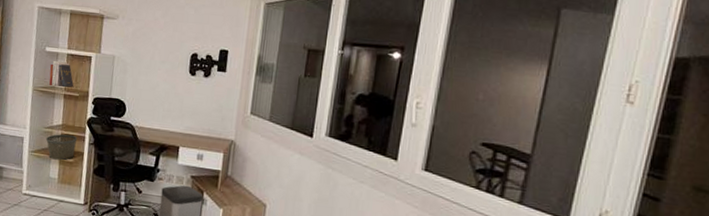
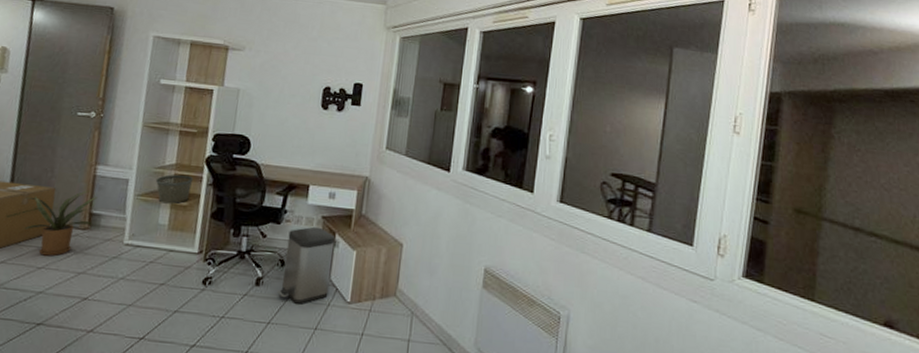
books: present [49,60,74,88] -> none [162,93,192,124]

